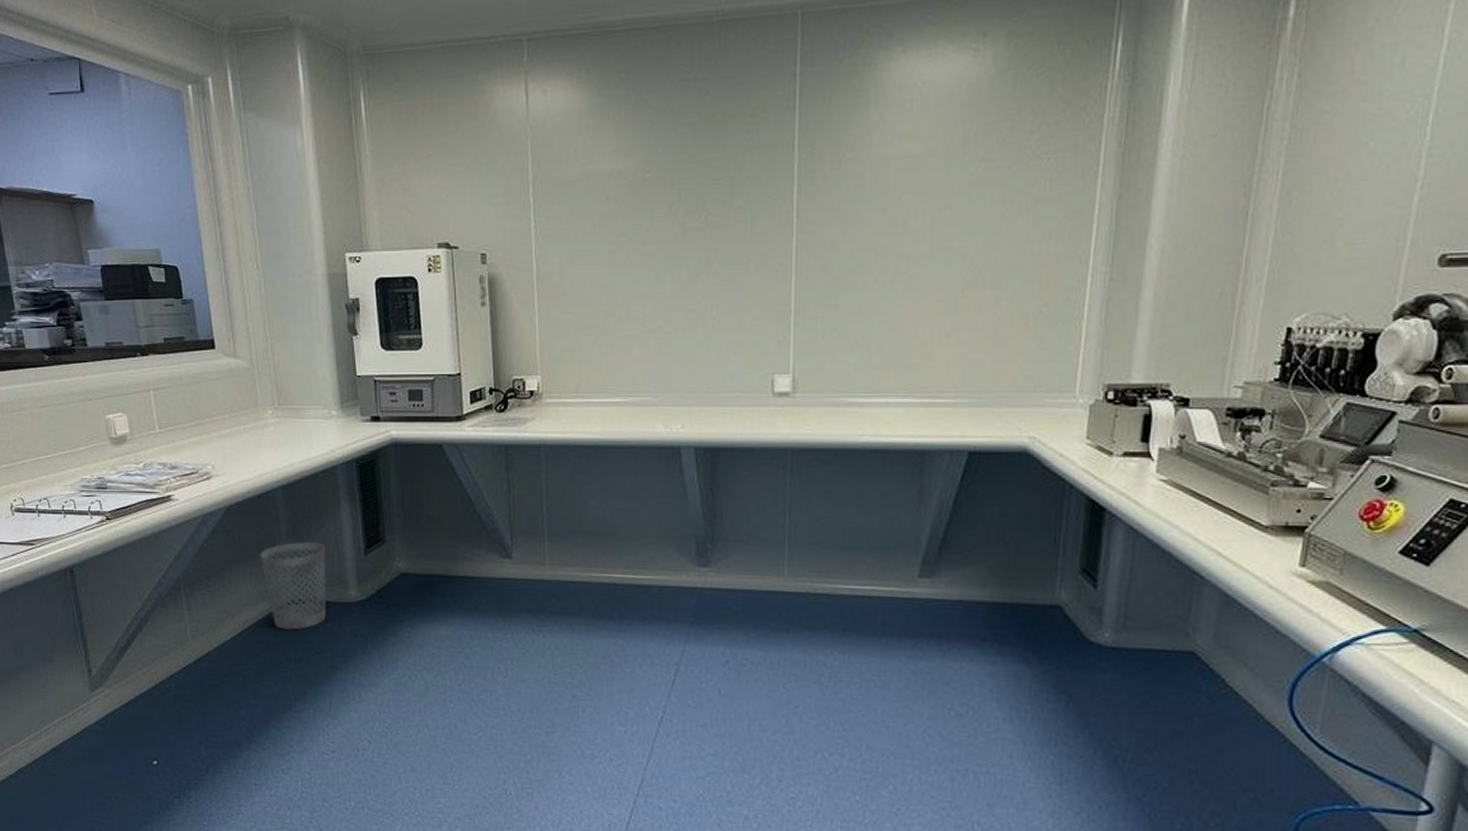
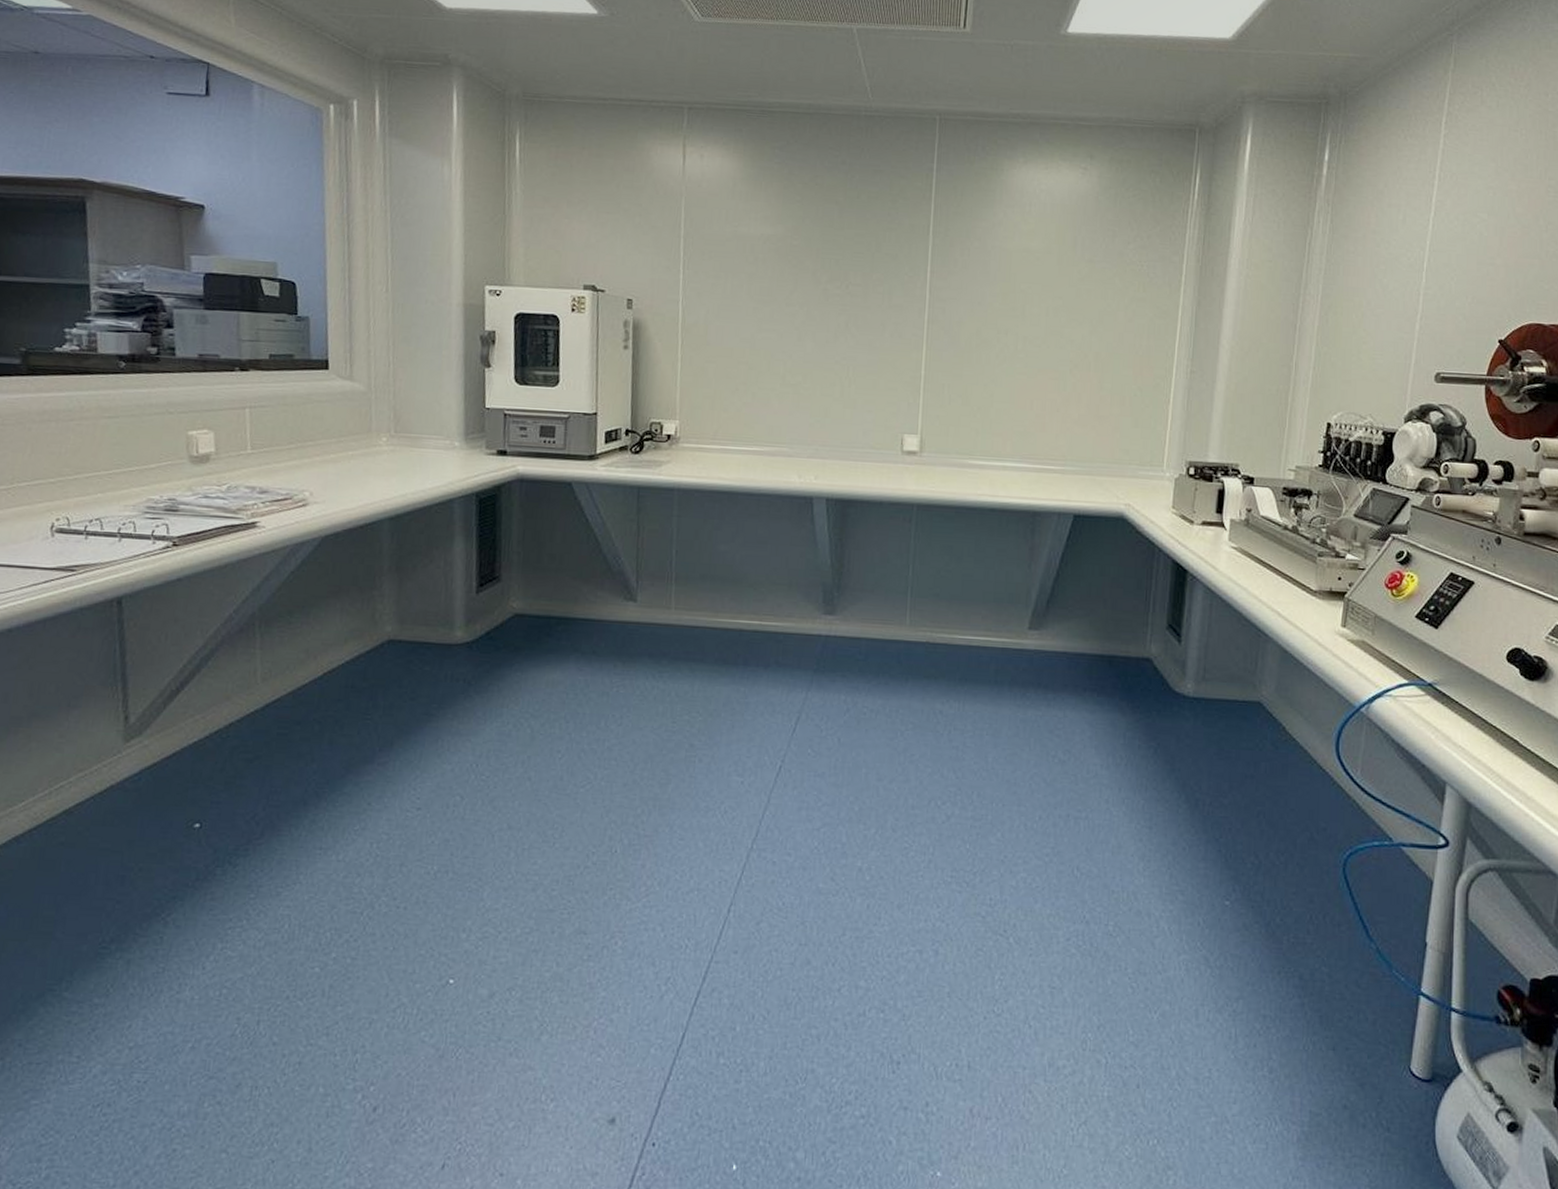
wastebasket: present [260,542,327,630] -> none [355,578,433,673]

